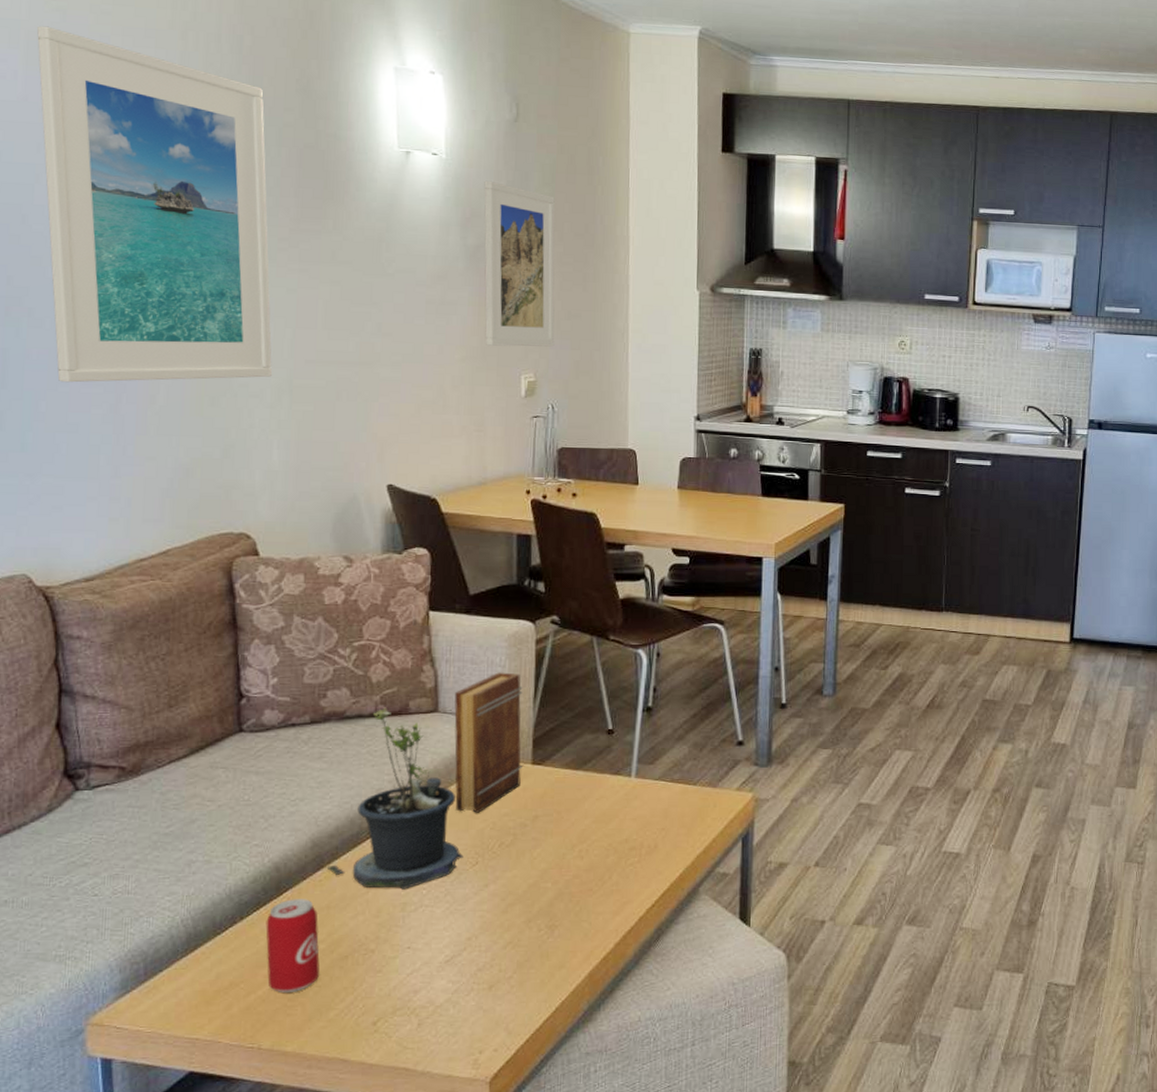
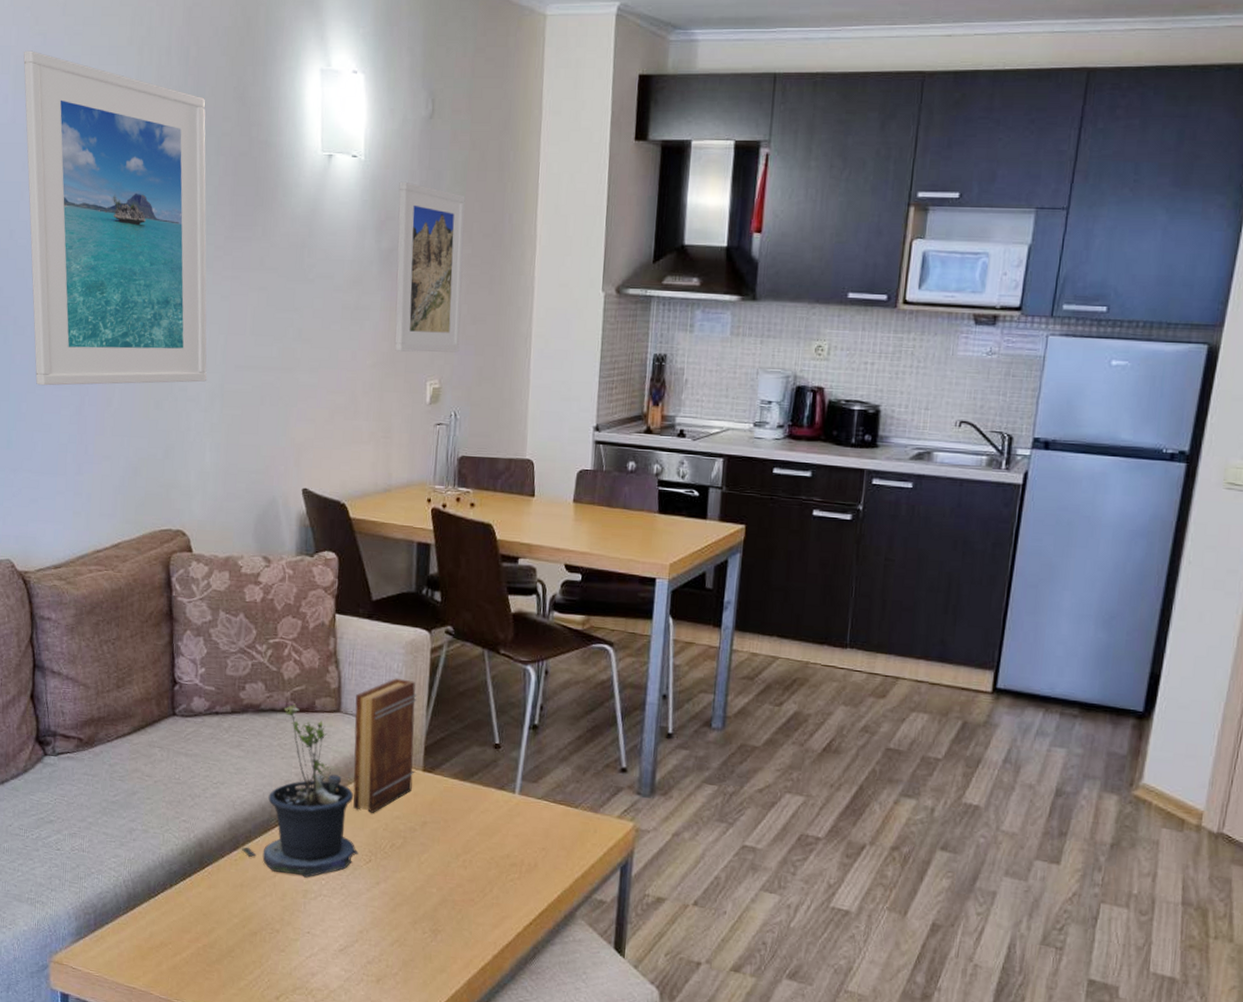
beverage can: present [265,899,320,994] -> none [190,874,233,959]

